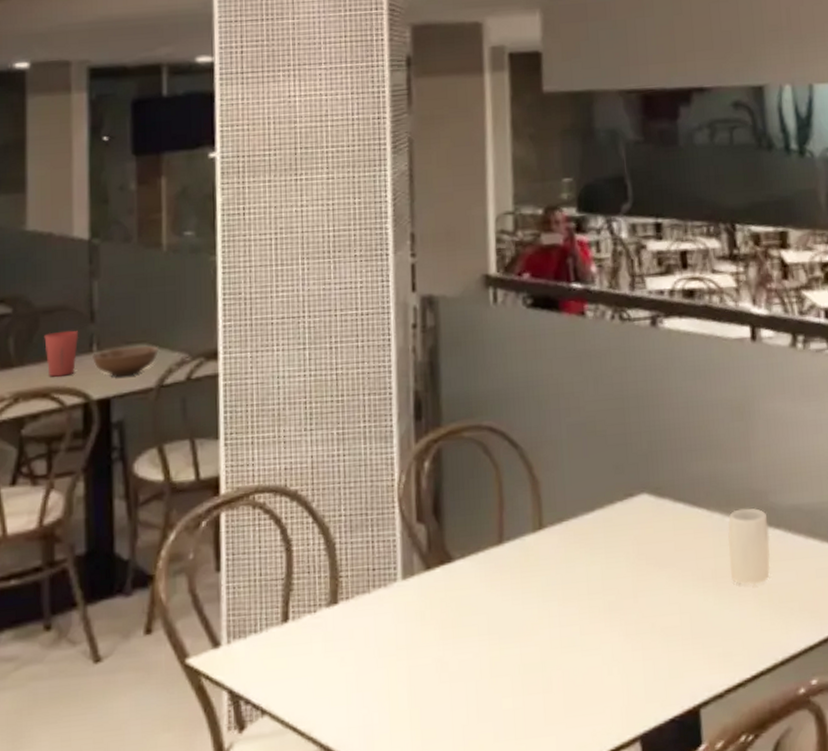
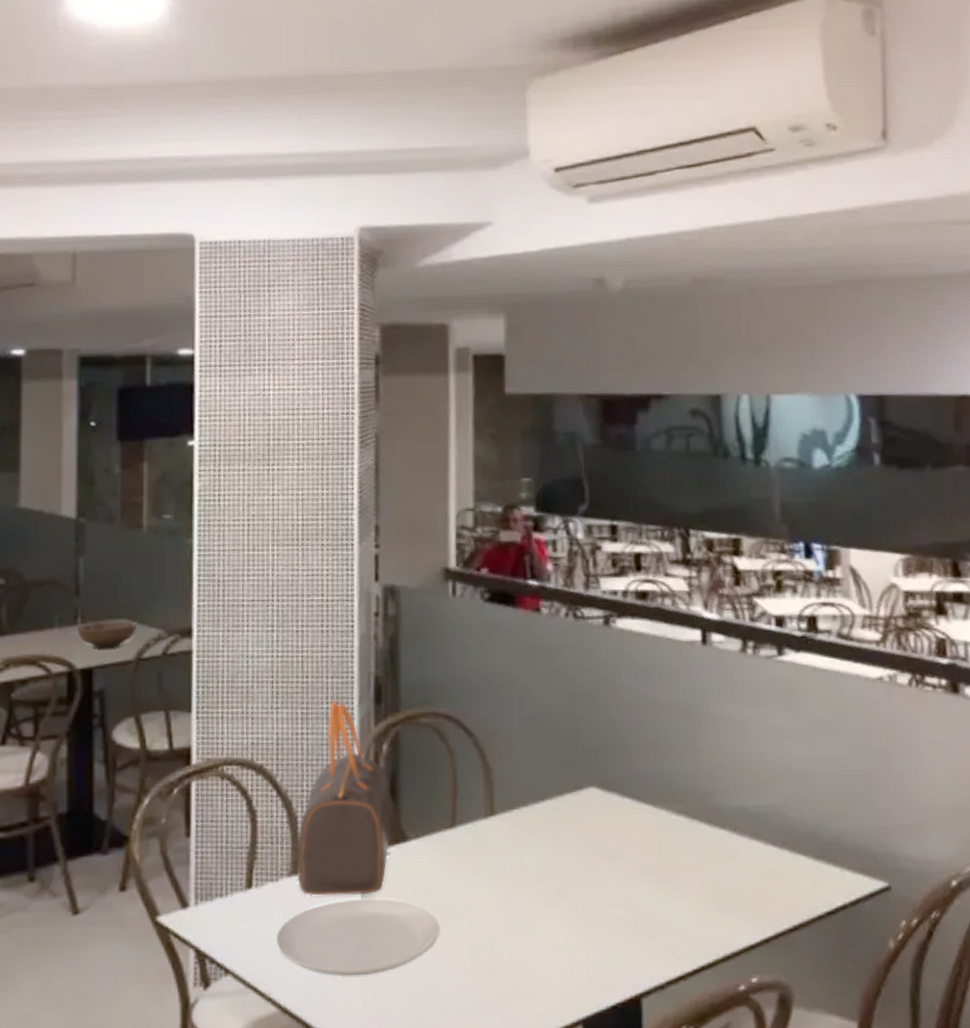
cup: present [44,330,79,378] -> none [33,603,65,647]
plate: none [315,623,489,708] -> present [276,898,440,976]
handbag: none [335,418,436,626] -> present [296,700,392,896]
cup: present [727,508,771,585] -> none [673,807,715,882]

